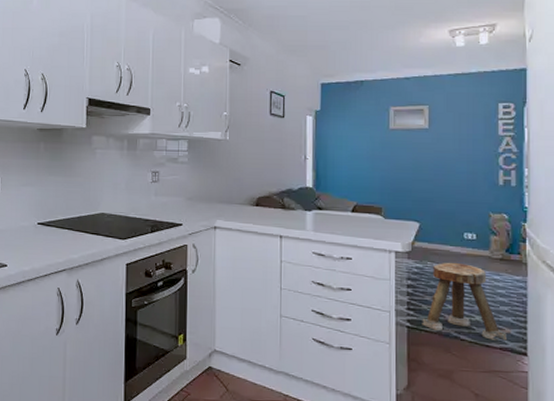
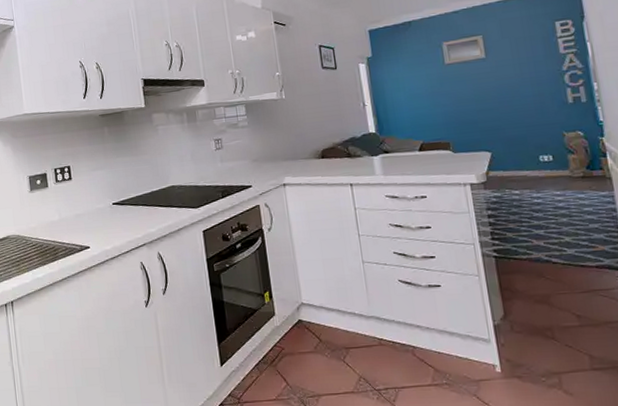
stool: present [422,262,508,341] -> none [509,186,603,259]

